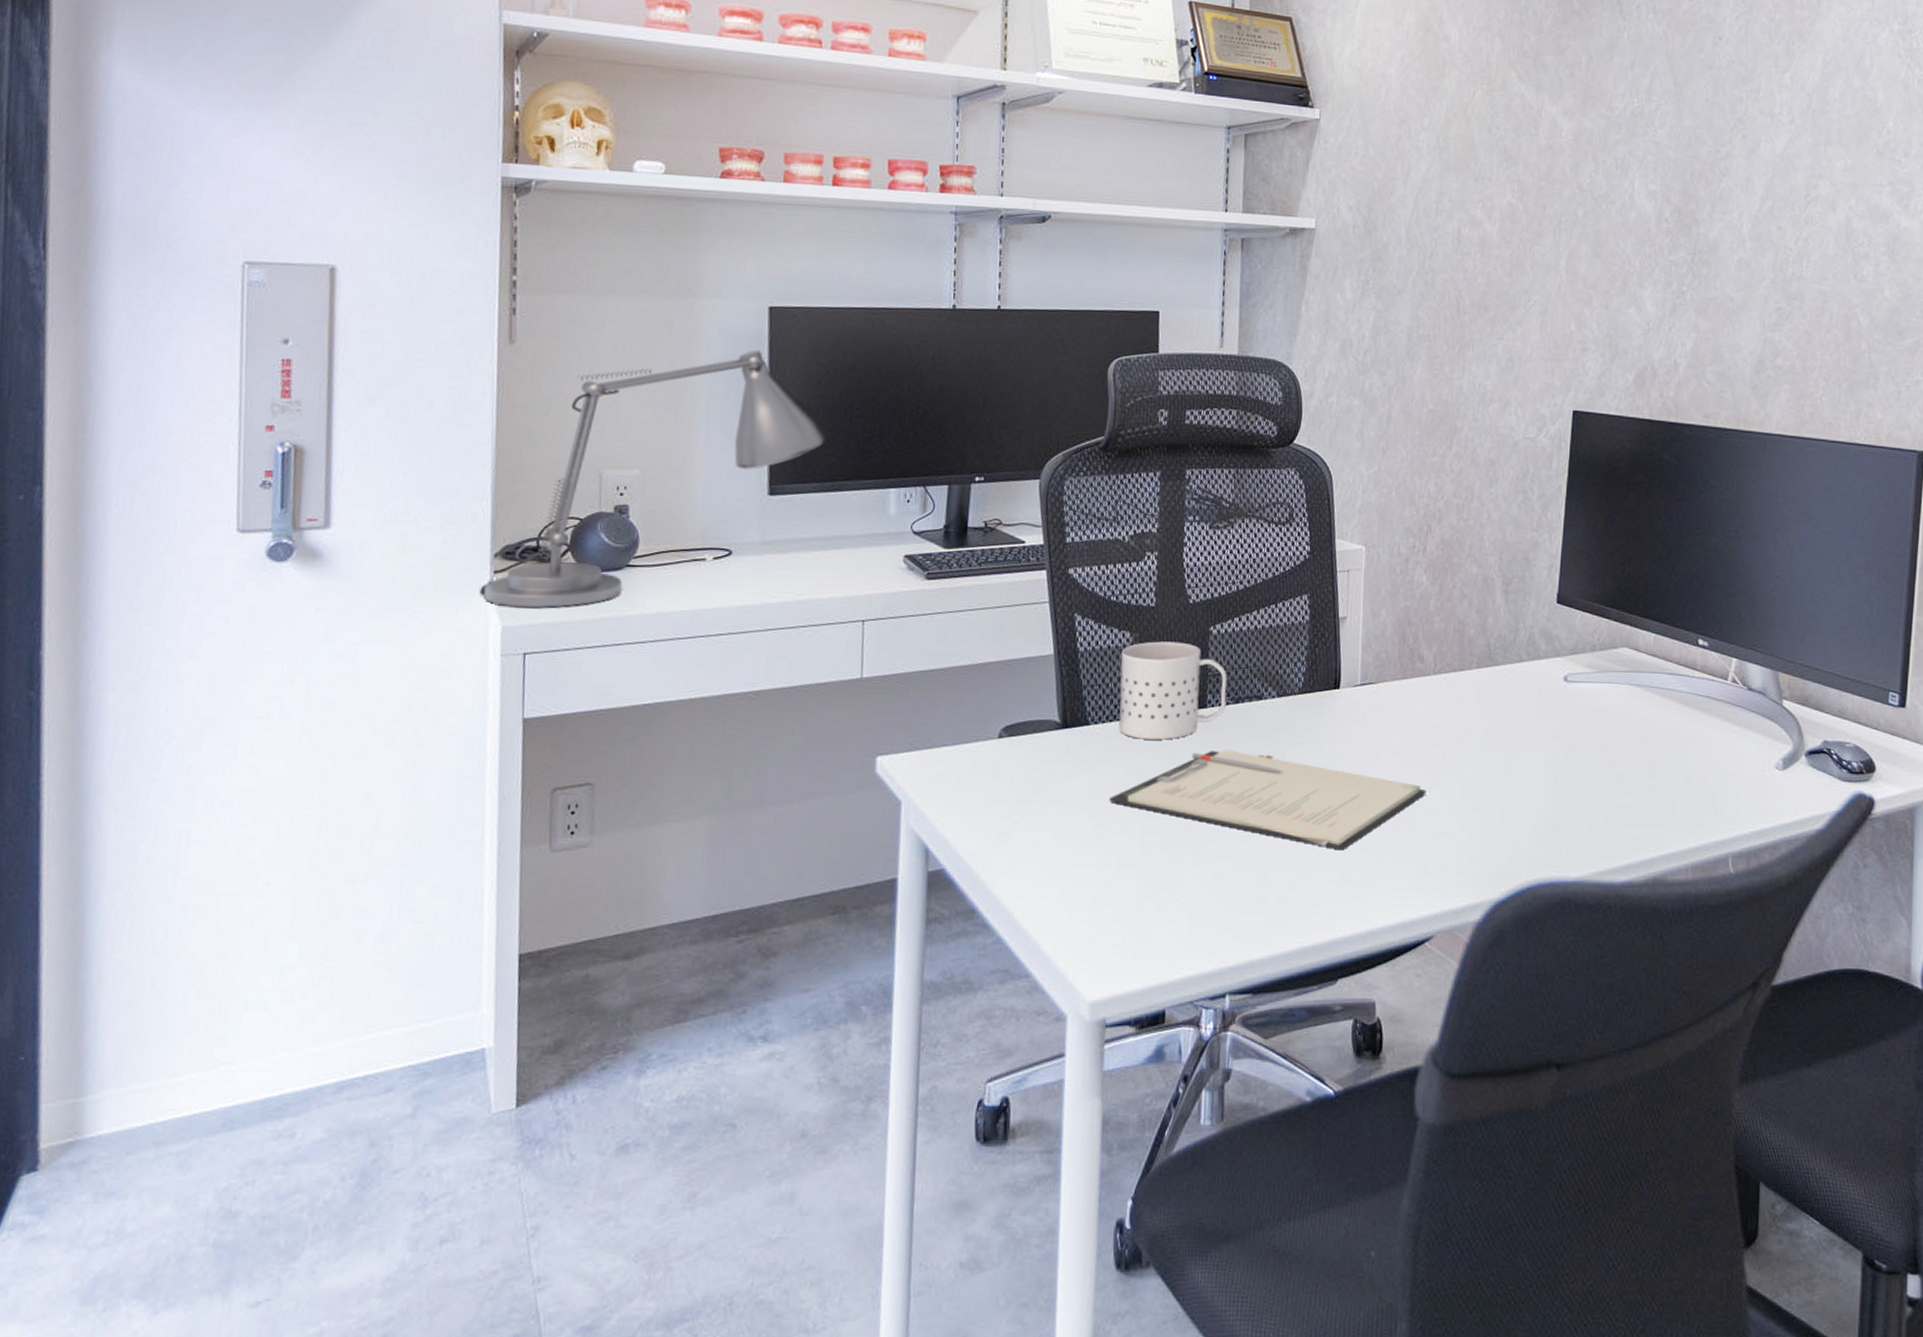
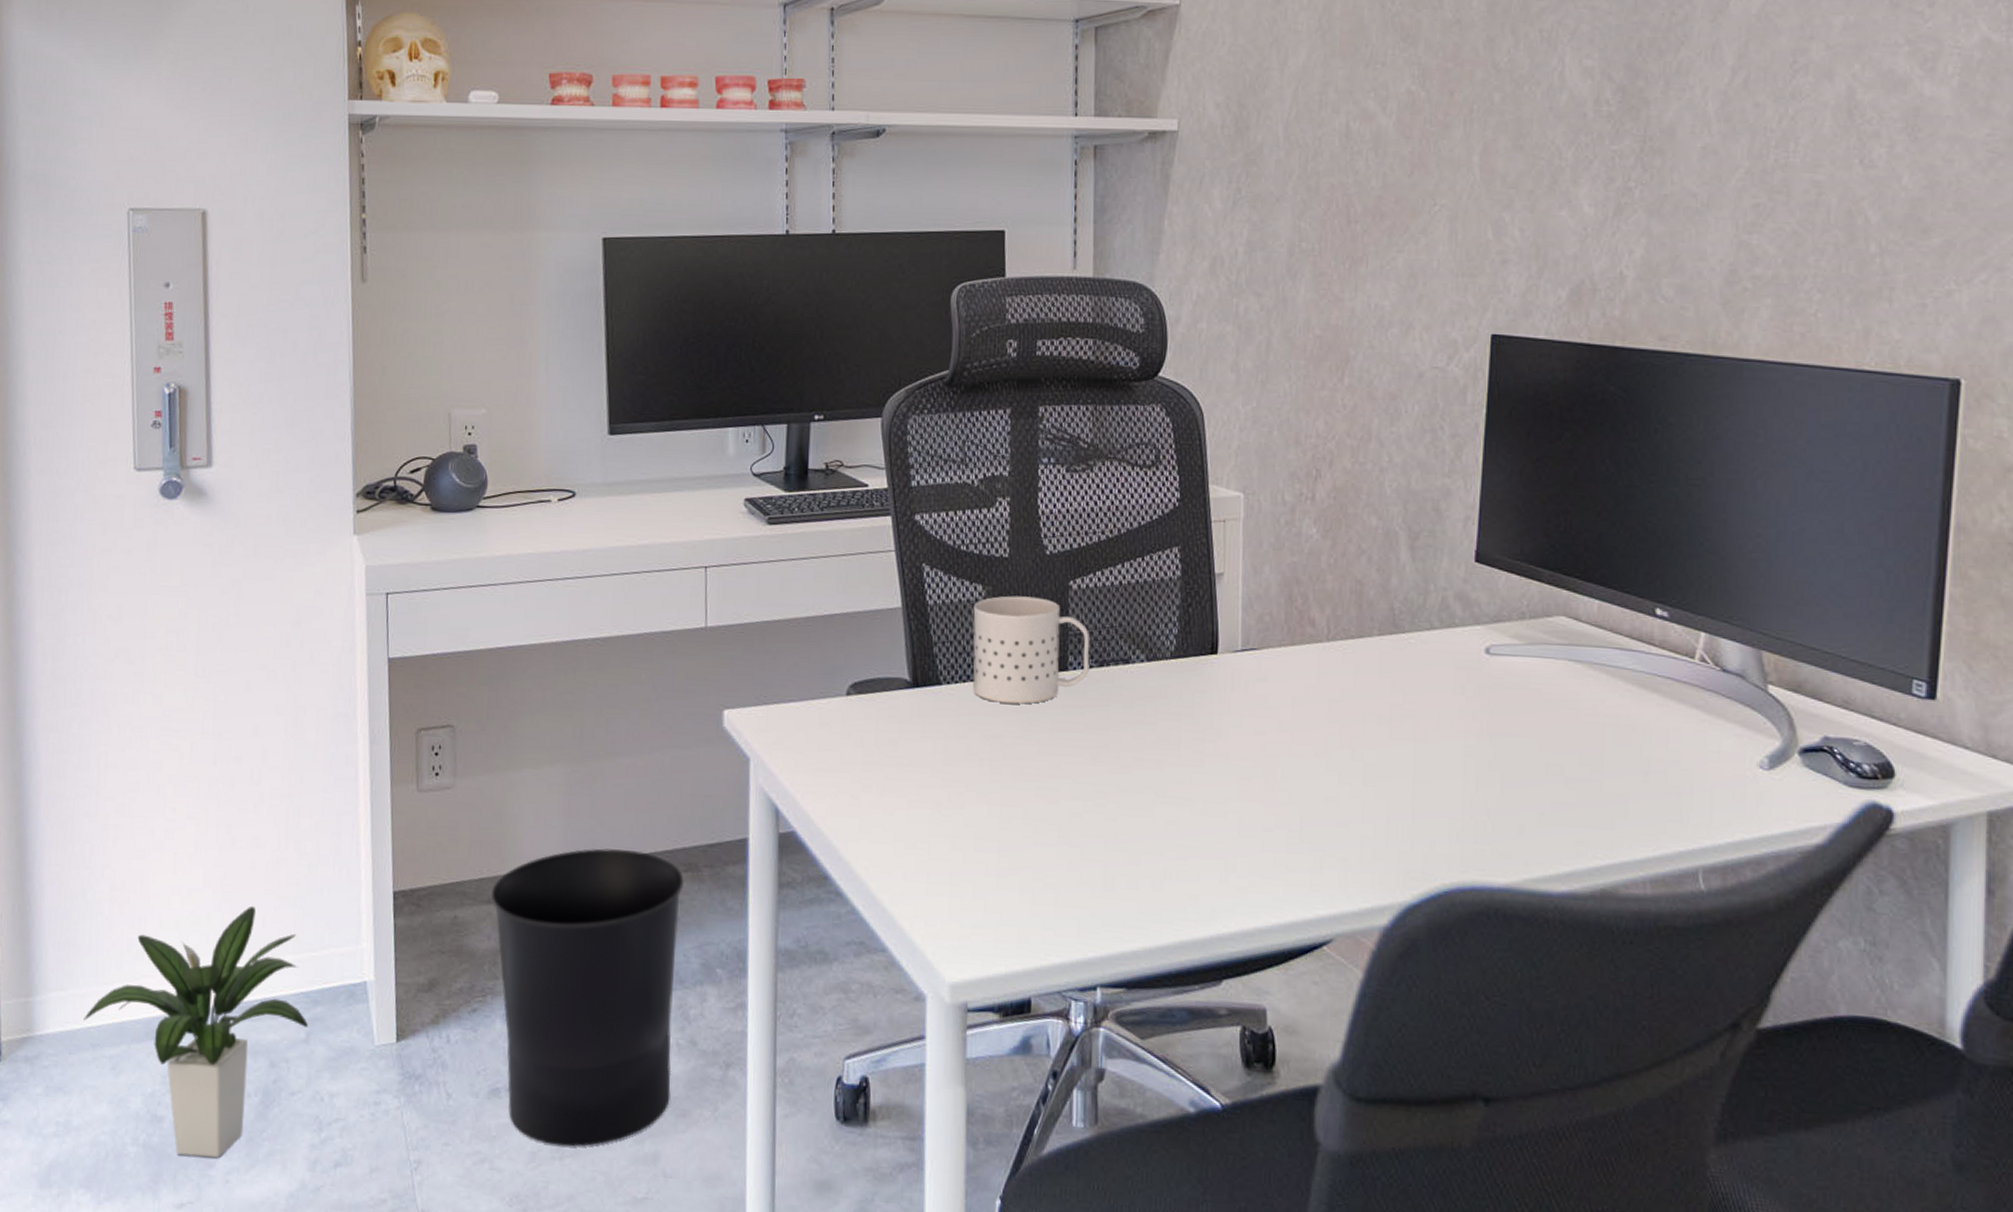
potted plant: none [146,979,417,1250] -> present [83,905,309,1158]
desk lamp: present [479,349,830,608] -> none [344,283,667,548]
waste bin: none [626,897,832,1195] -> present [490,848,685,1146]
clipboard: present [1109,749,1427,849] -> none [965,716,1321,835]

